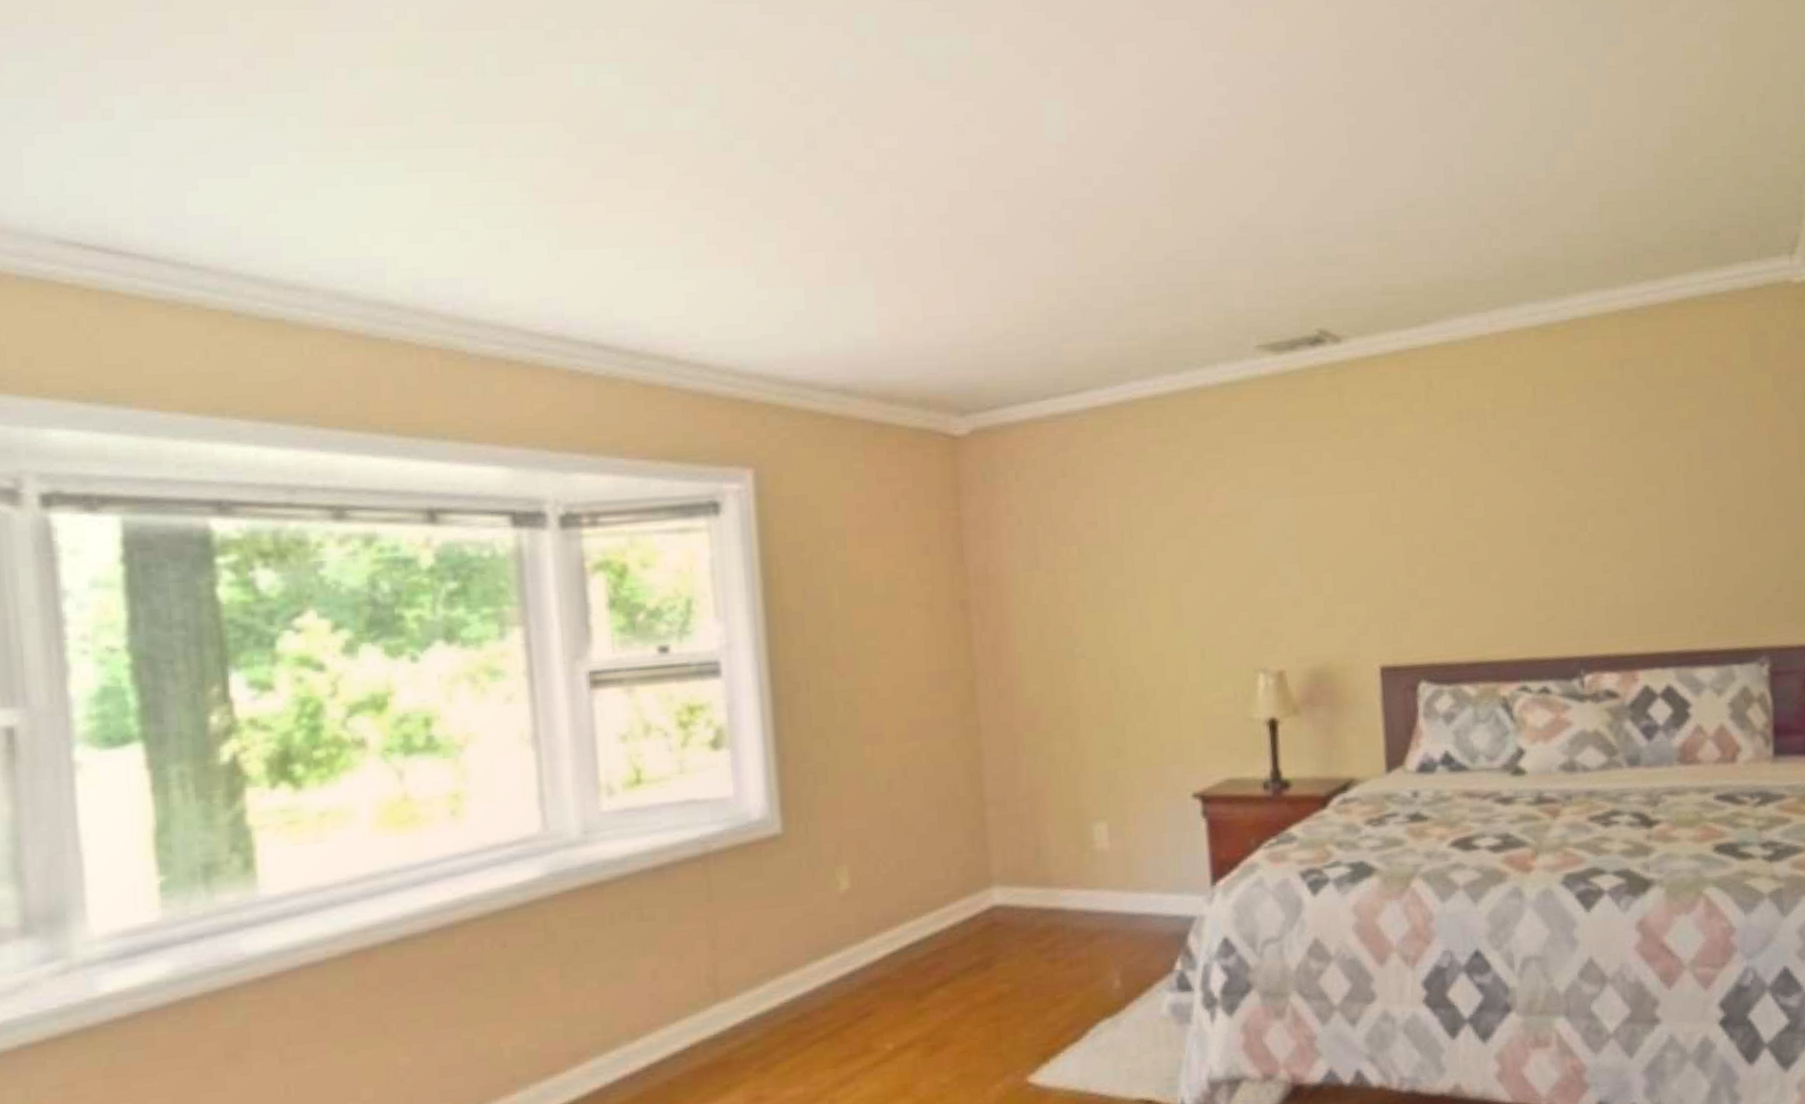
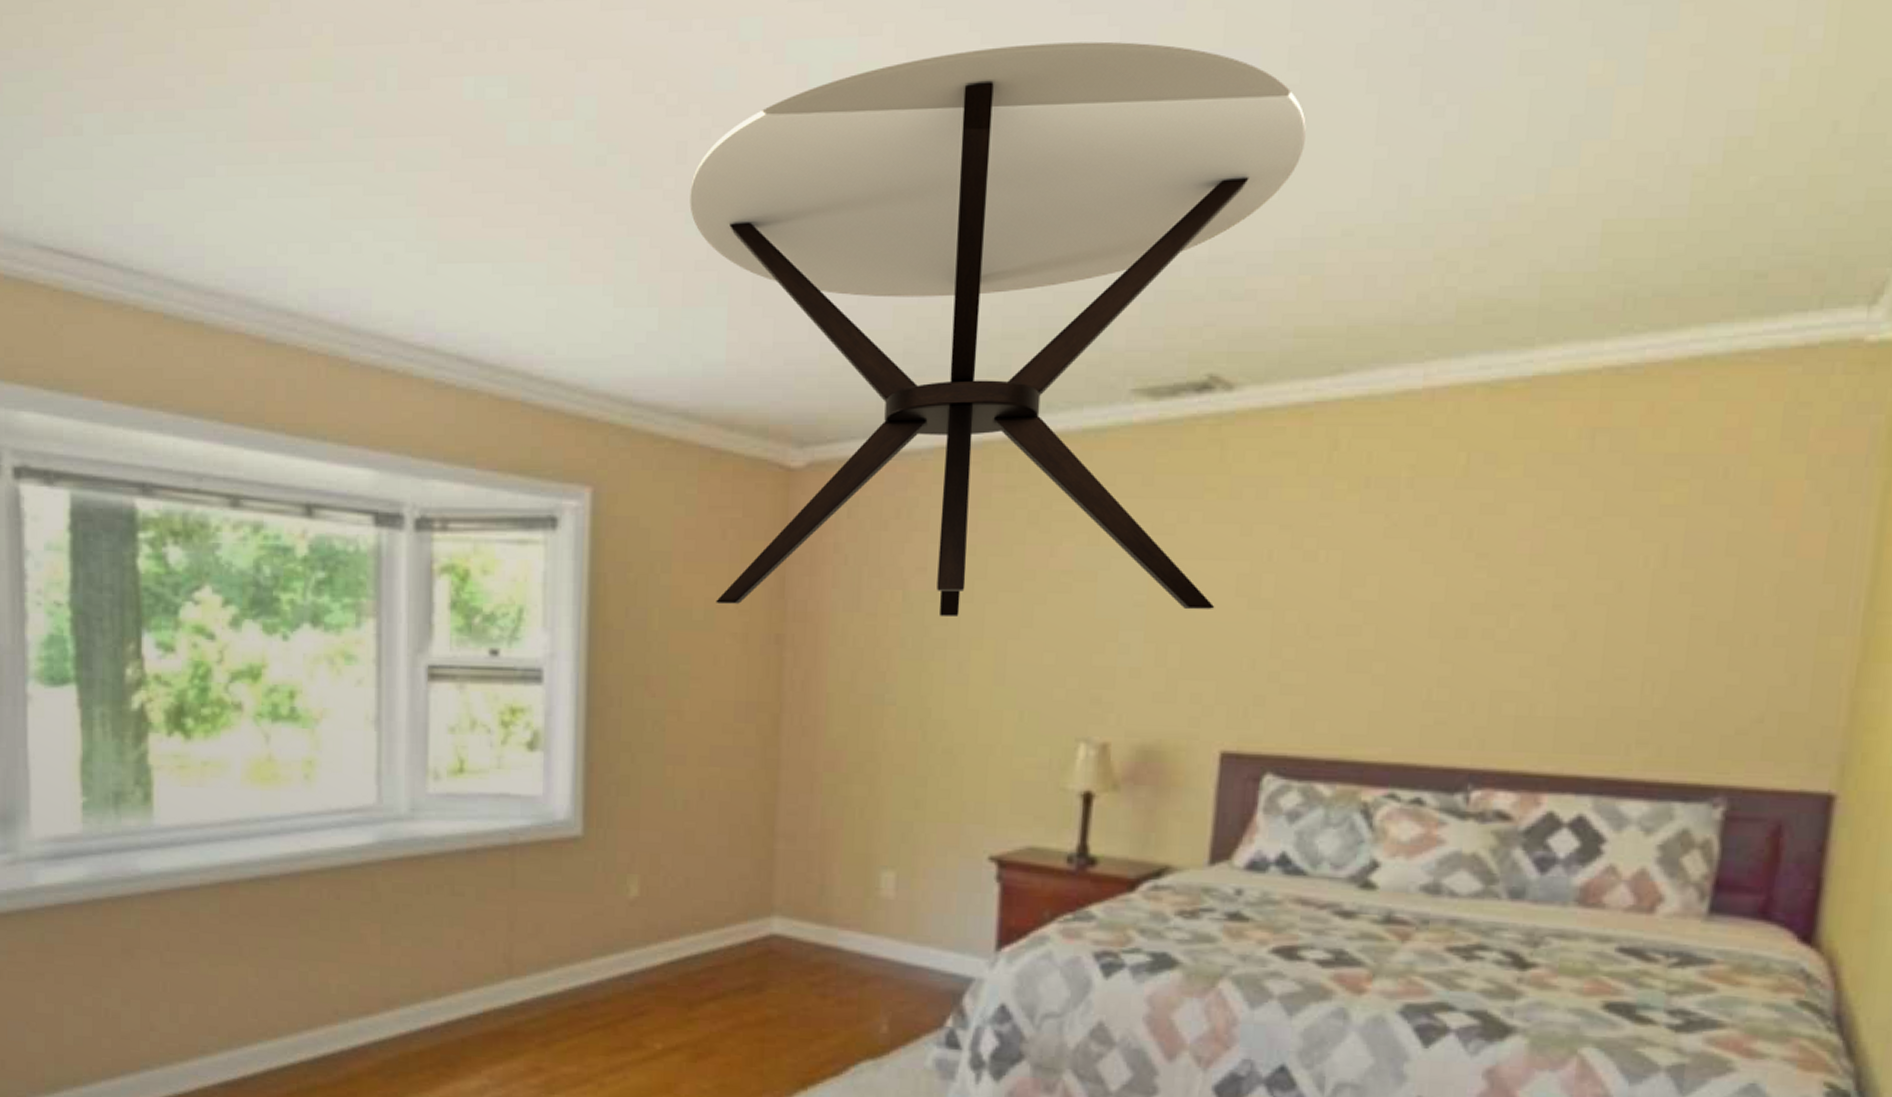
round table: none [823,43,1366,575] -> present [690,41,1306,618]

